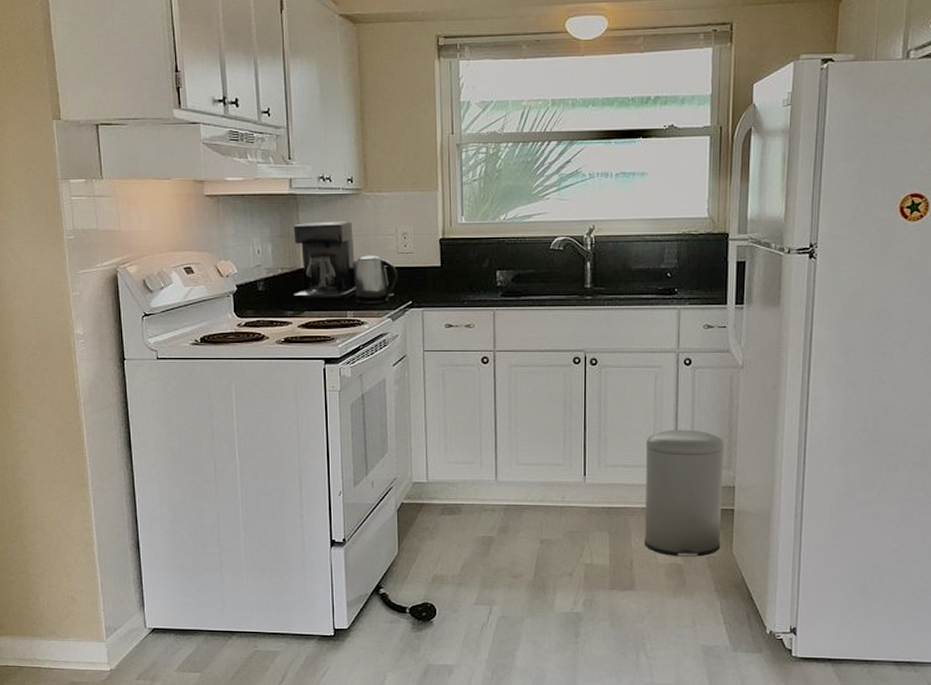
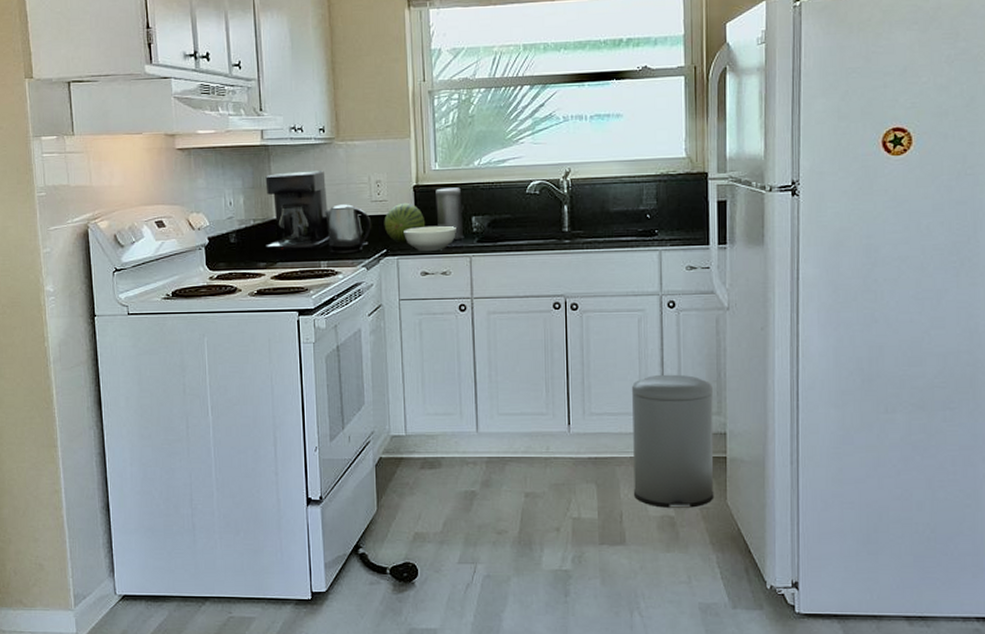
fruit: none [410,255,451,296] -> present [384,202,426,244]
bowl: none [429,279,481,303] -> present [404,225,456,251]
canister: none [461,241,489,293] -> present [435,187,464,240]

